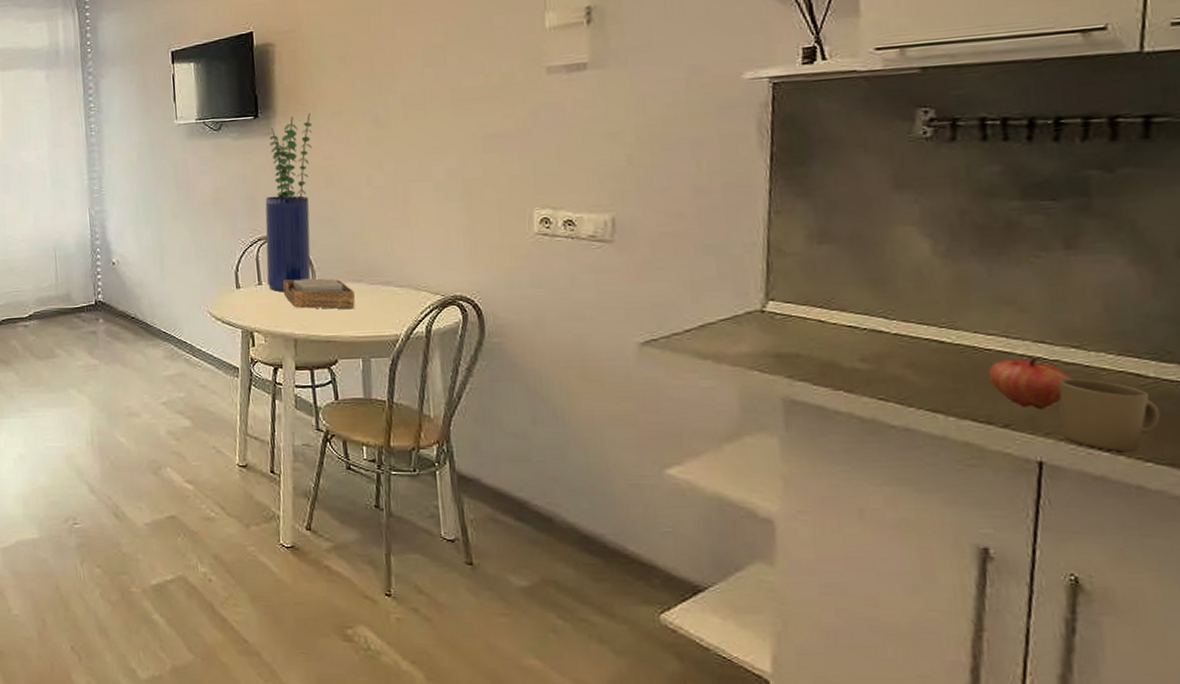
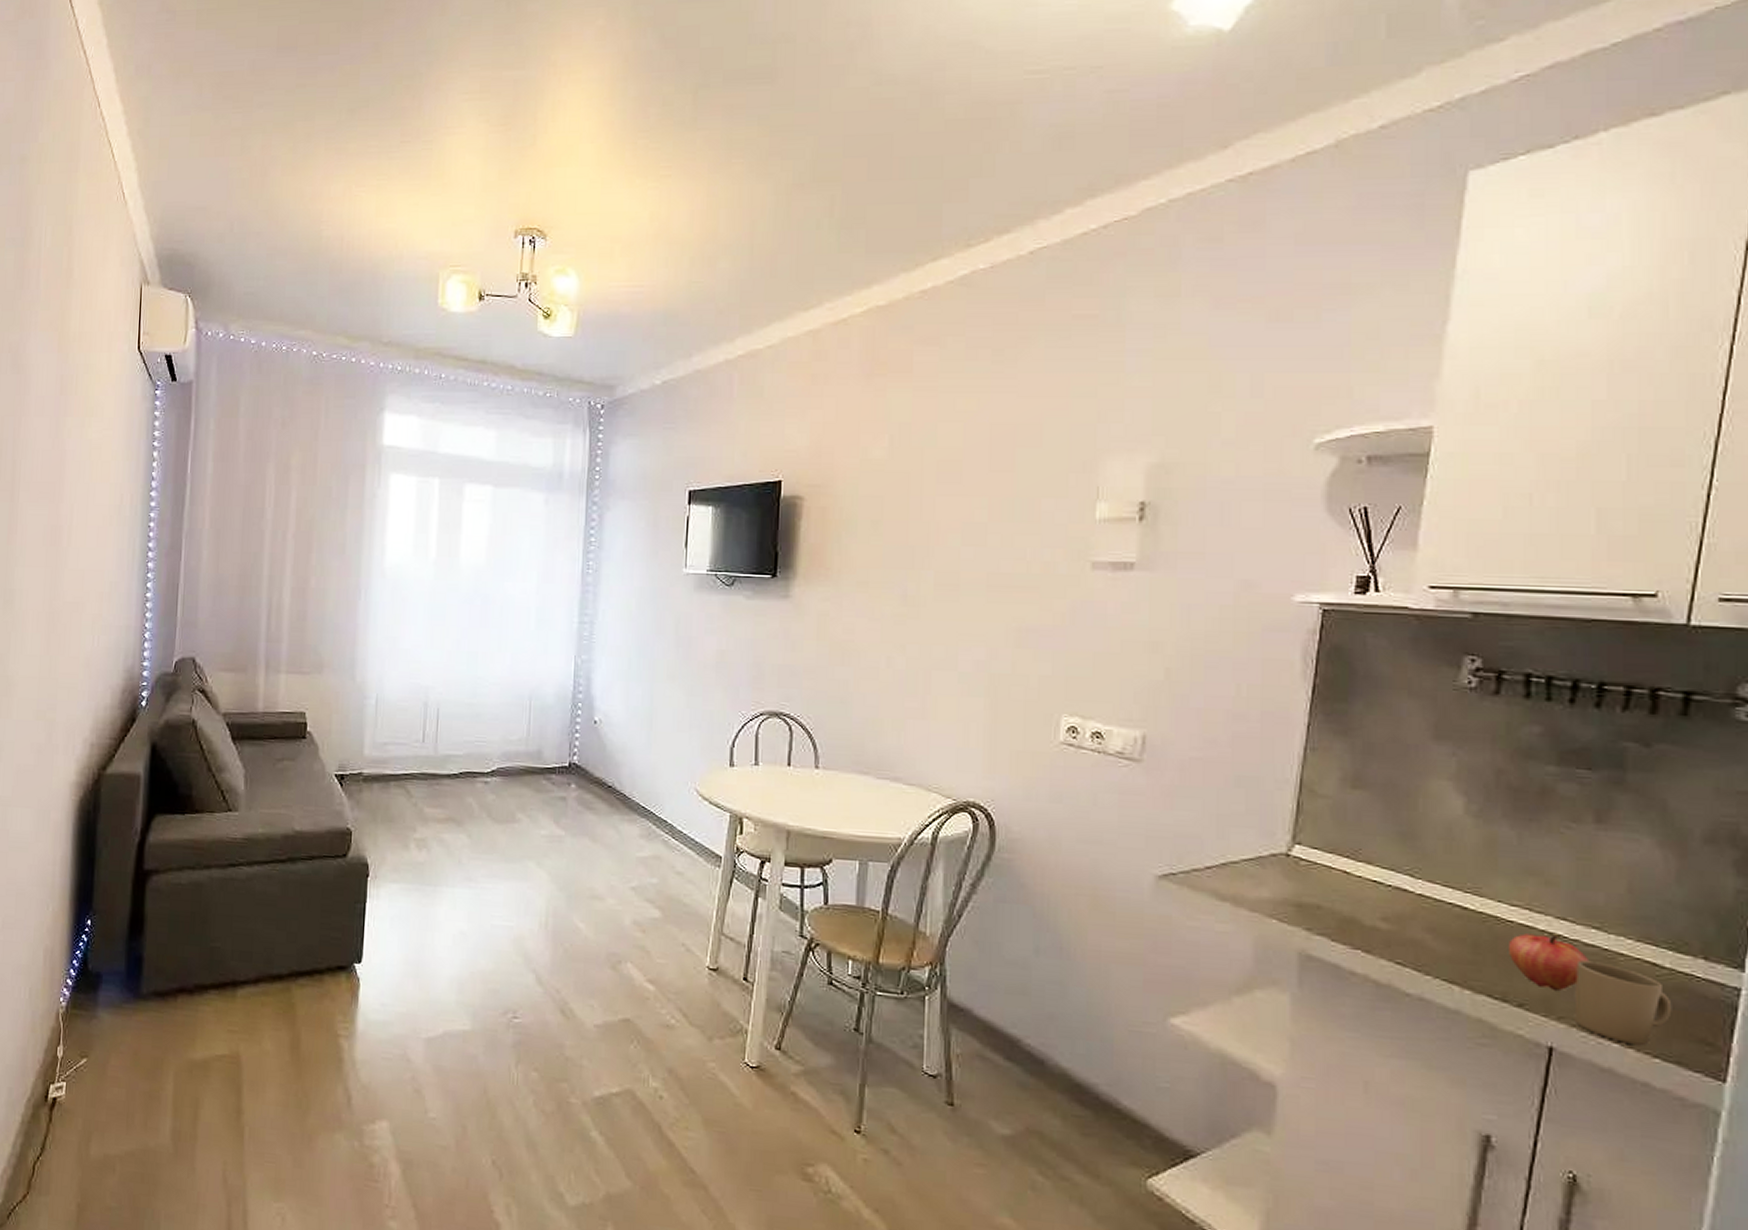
vase: present [265,112,313,292] -> none [765,579,835,776]
napkin holder: present [282,278,355,309] -> none [781,763,859,804]

